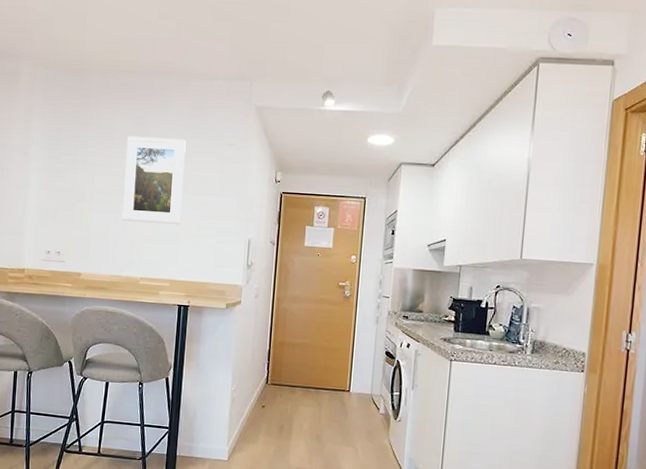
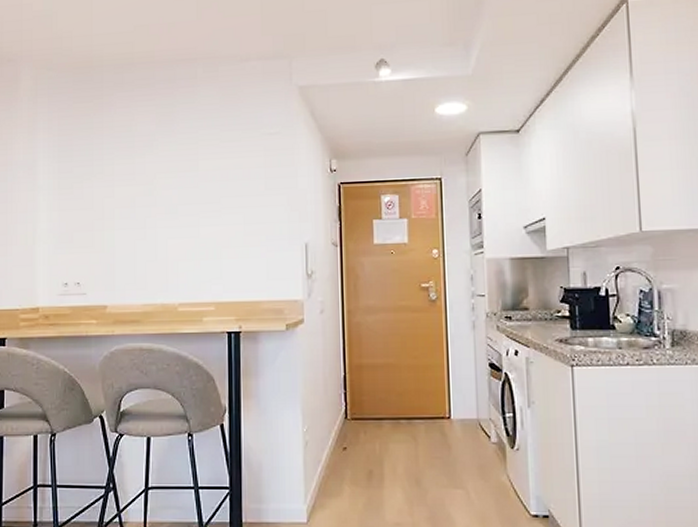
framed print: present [122,135,186,225] -> none [151,134,222,237]

